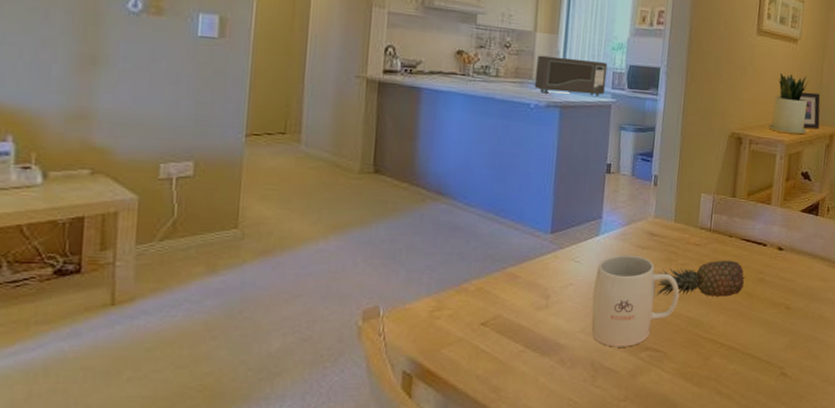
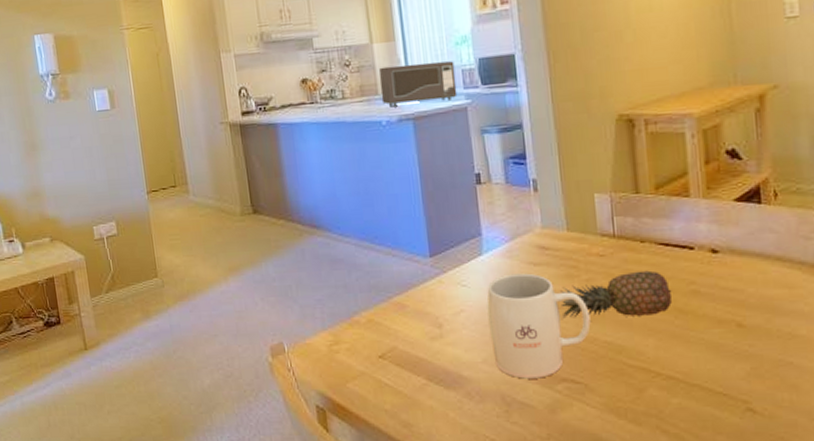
planter: present [768,72,809,135] -> none [667,24,724,105]
picture frame: present [799,92,820,130] -> none [704,44,742,93]

